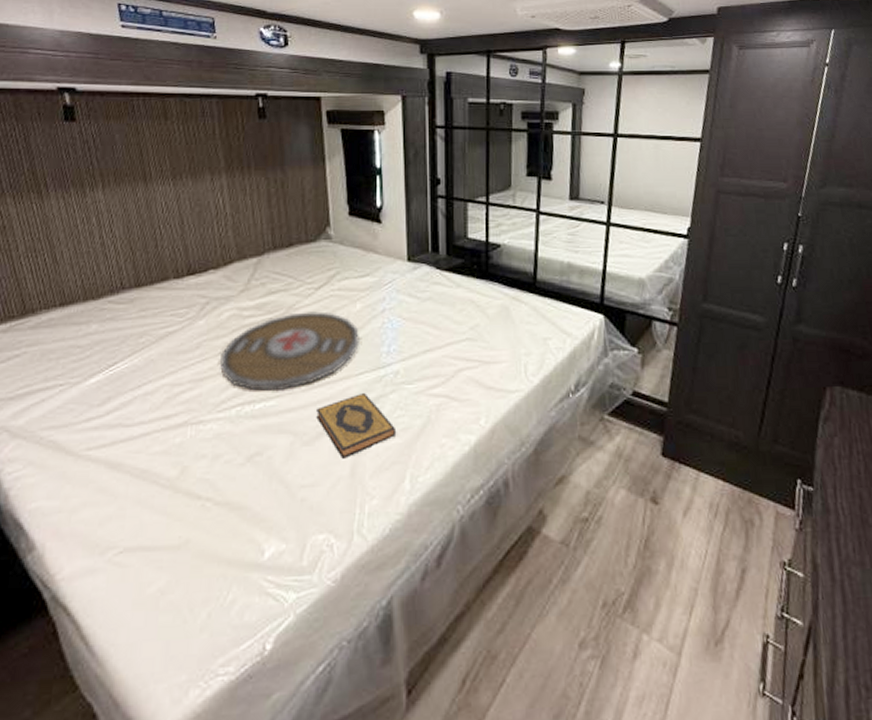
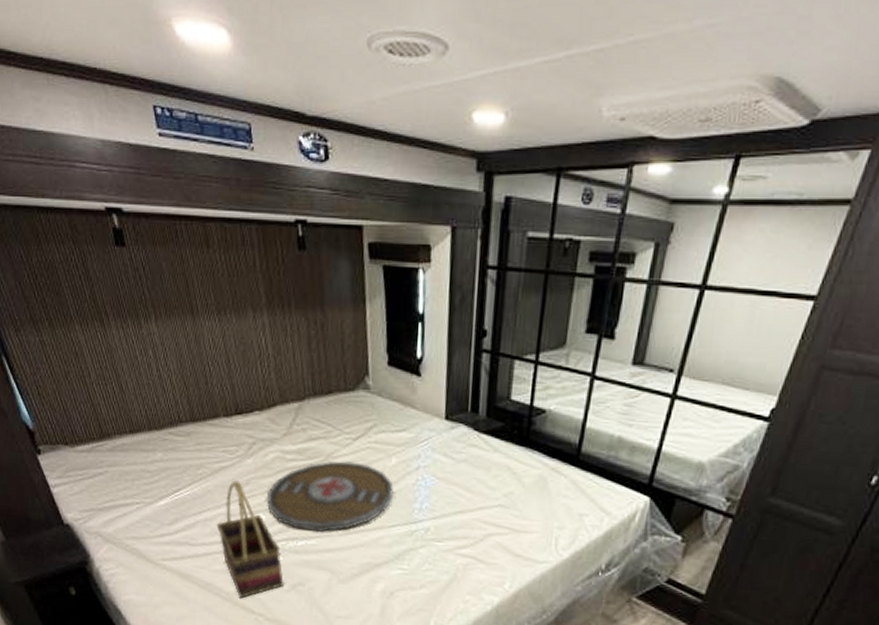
woven basket: none [158,345,238,483] -> present [216,480,283,599]
hardback book: present [316,393,397,459] -> none [351,544,424,600]

